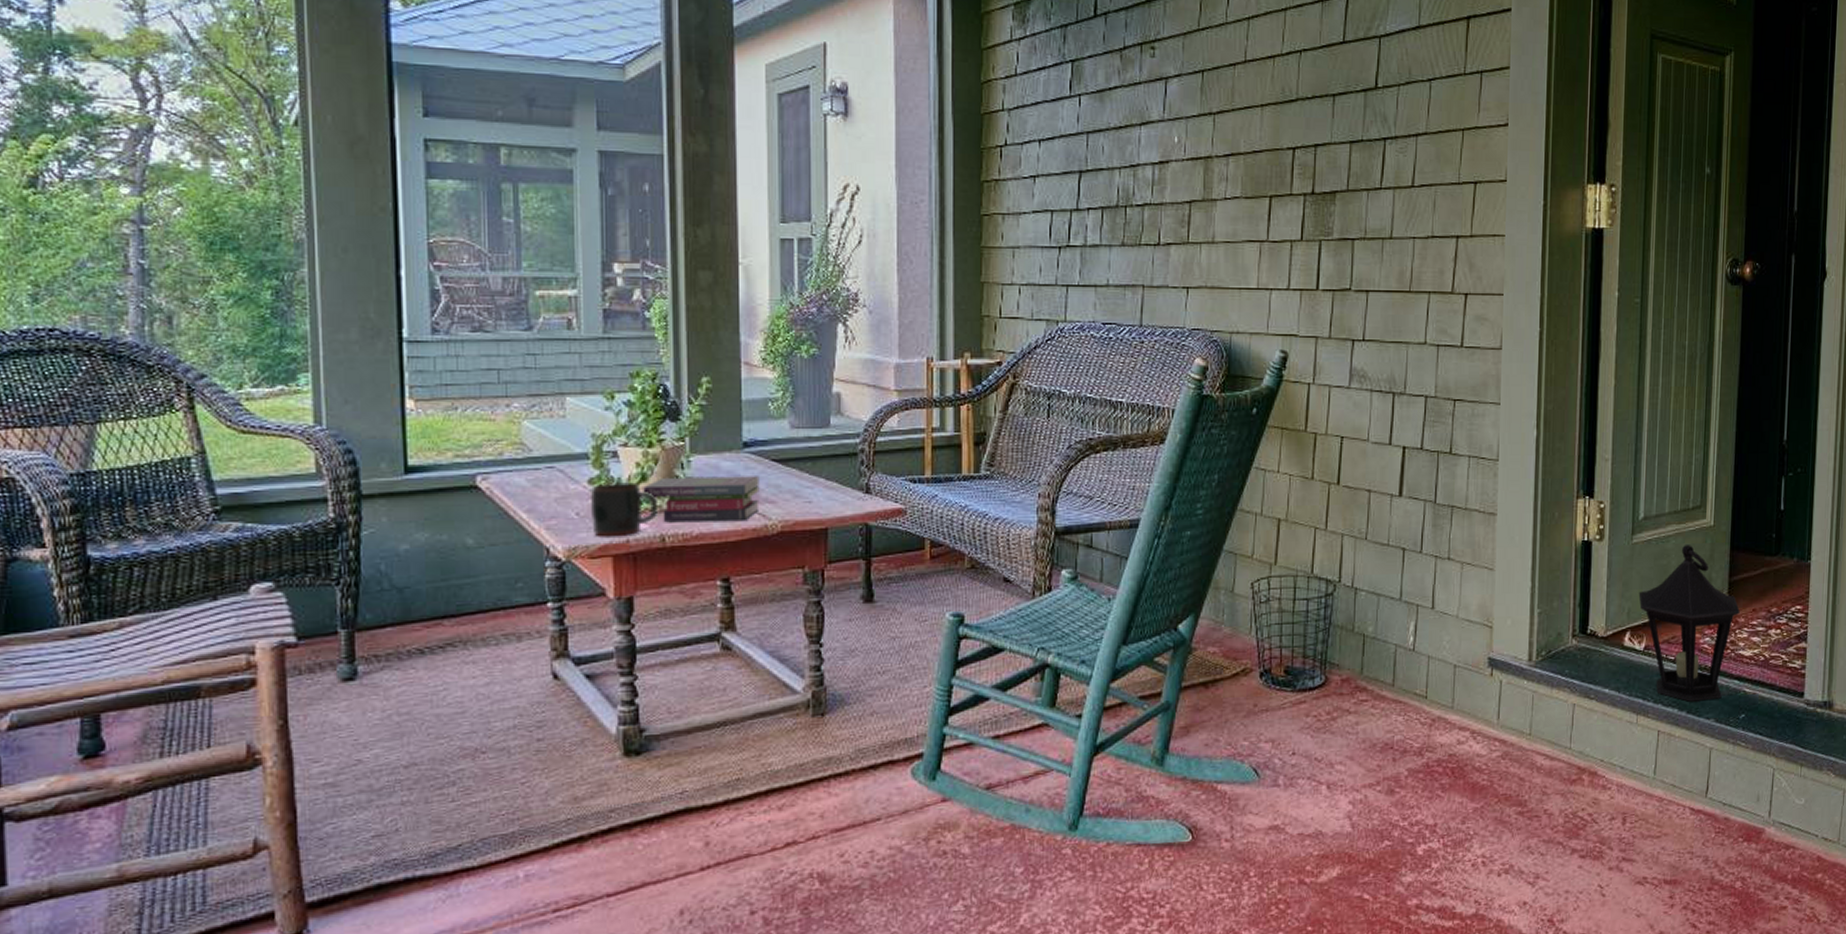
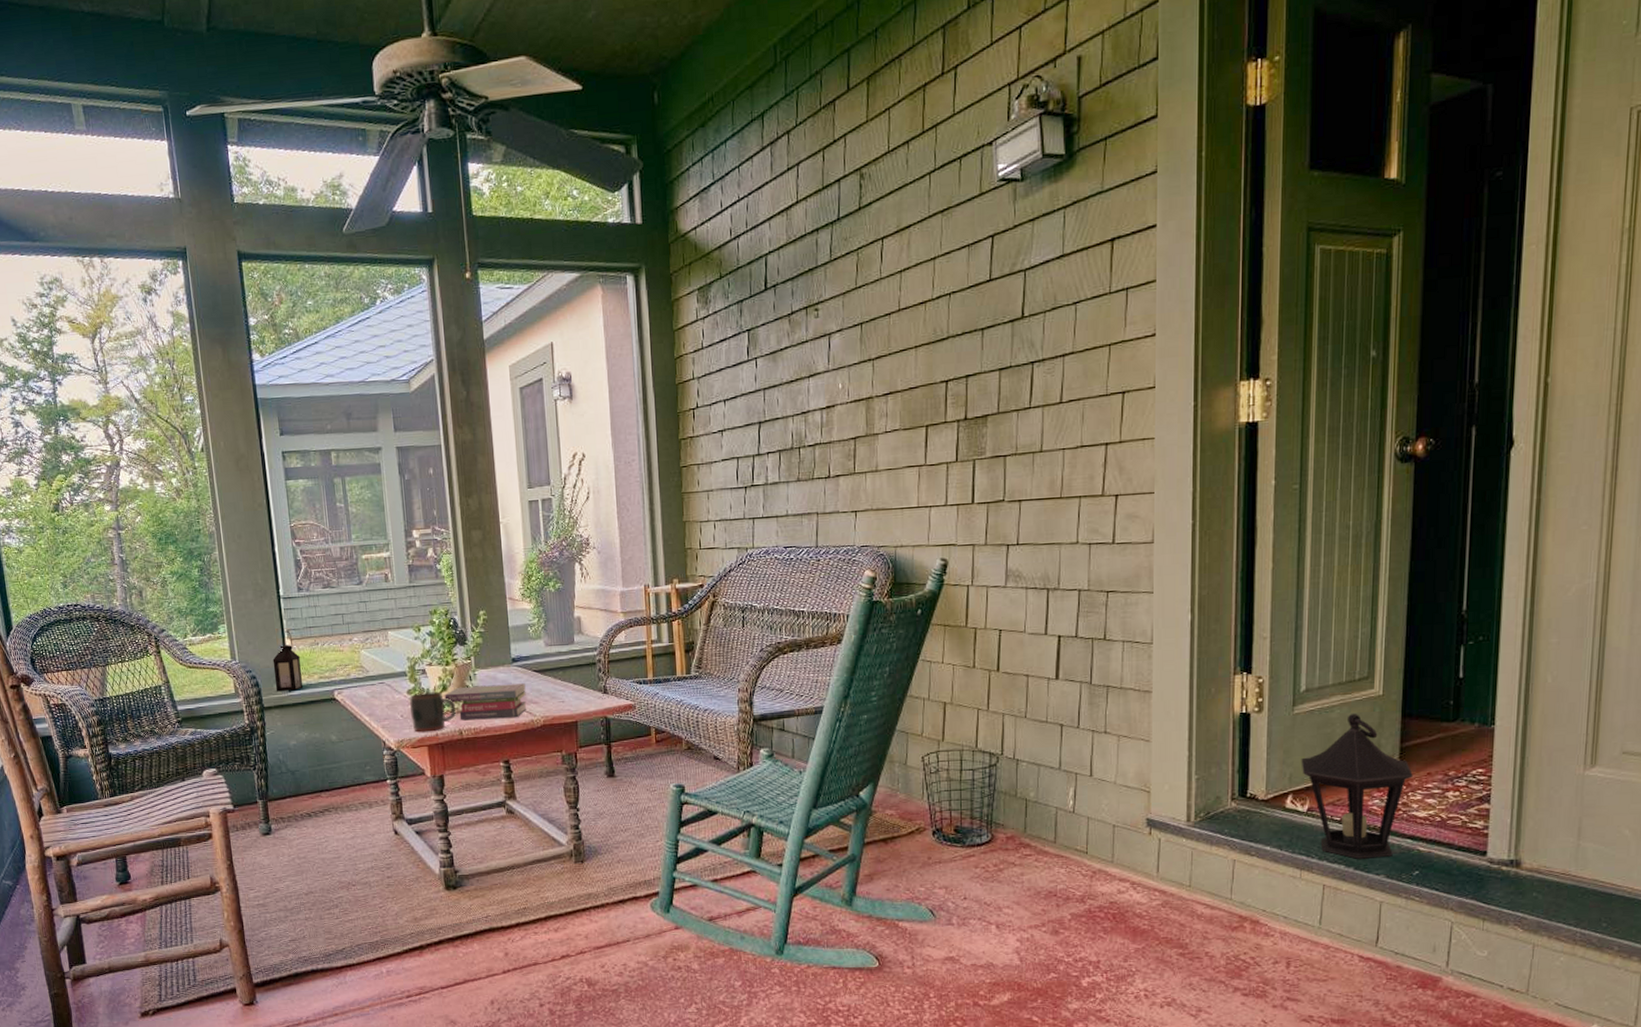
lantern: none [382,387,429,473] -> present [272,630,304,692]

